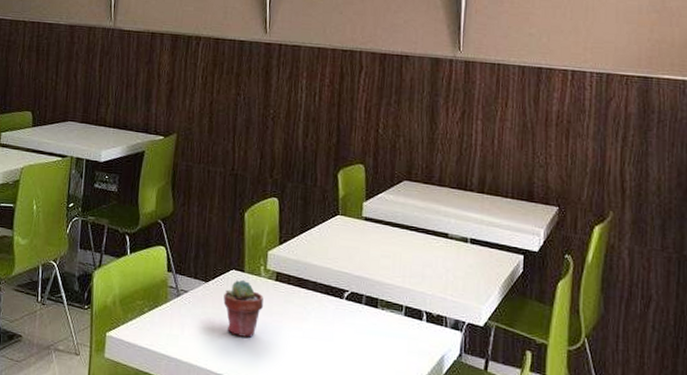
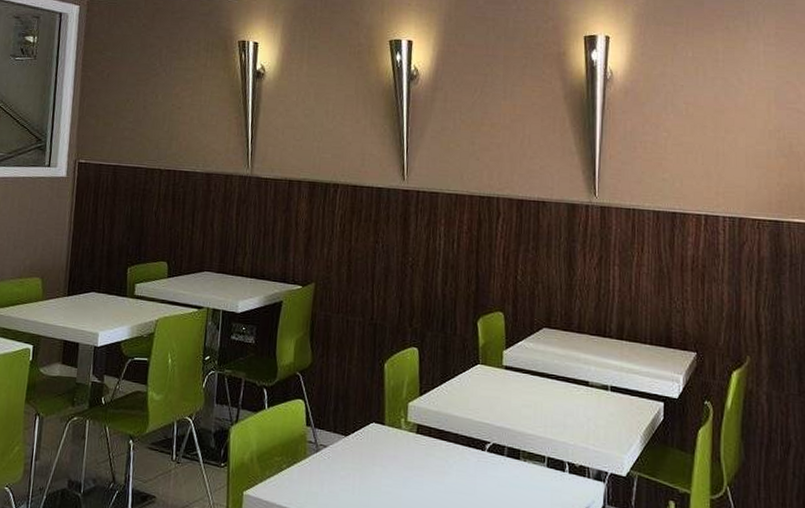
potted succulent: present [223,279,263,338] -> none [364,432,404,493]

